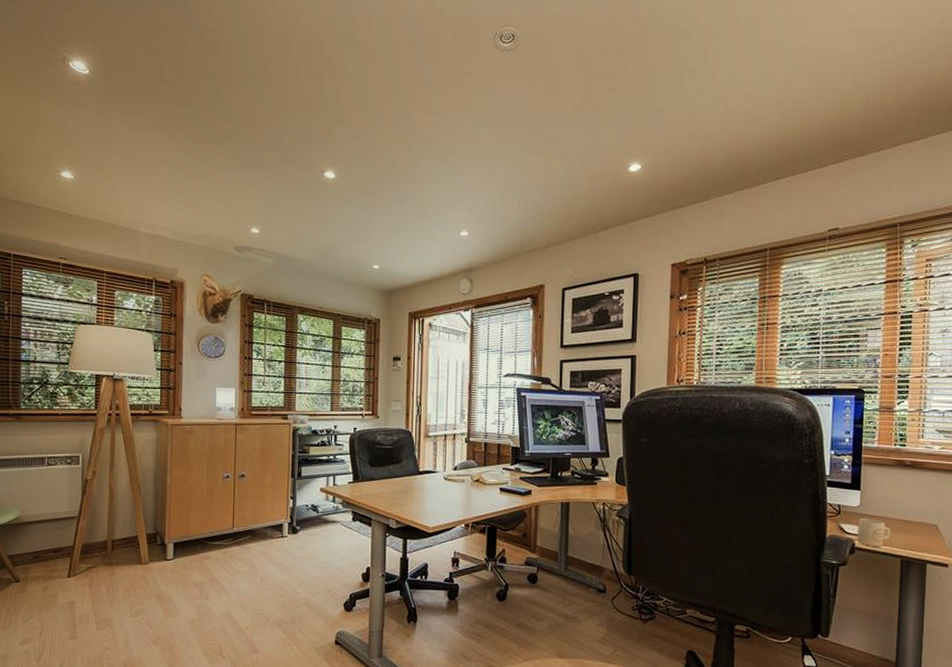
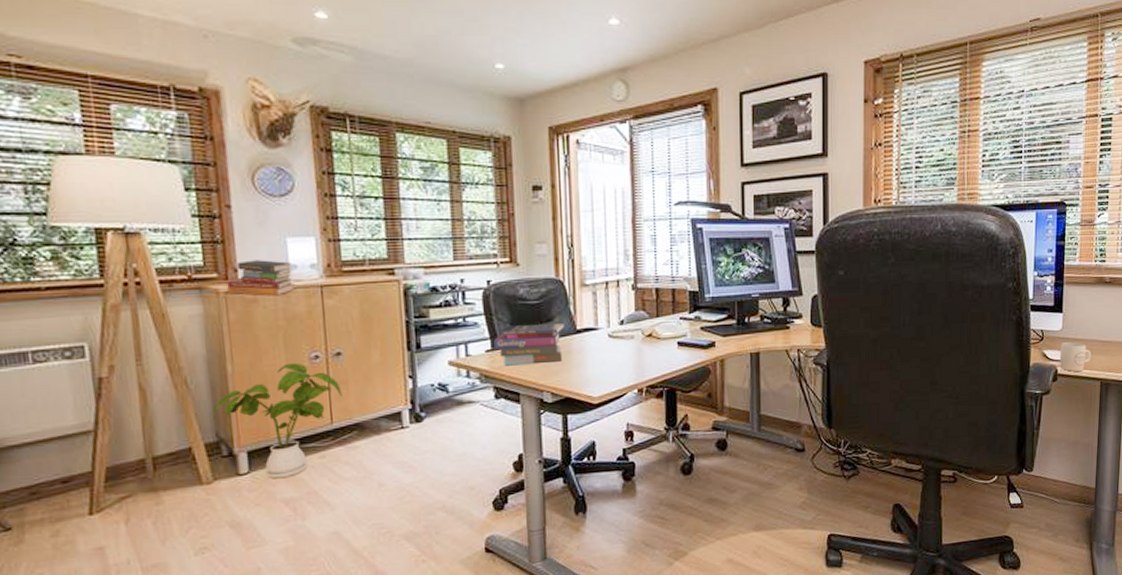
house plant: none [153,479,242,566] -> present [212,362,342,479]
books: none [174,402,218,430] -> present [227,260,295,296]
books: none [355,463,410,496] -> present [493,324,564,366]

